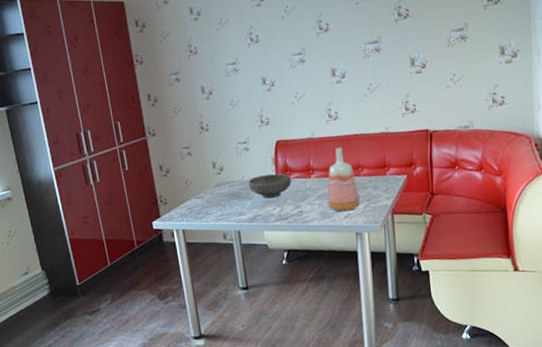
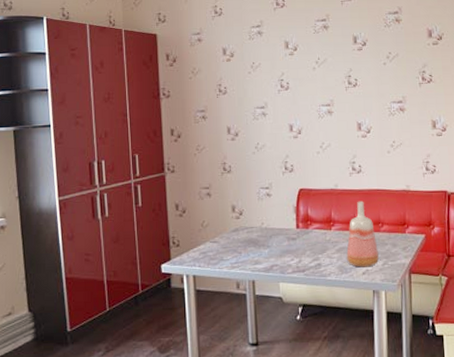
bowl: present [248,173,292,199] -> none [268,223,312,248]

